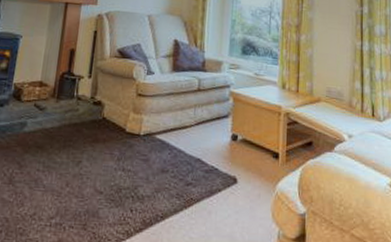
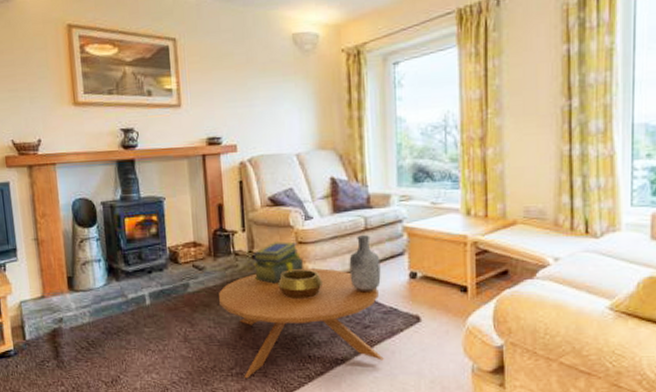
coffee table: none [53,119,203,230] -> present [219,268,385,379]
stack of books: none [91,91,140,132] -> present [252,241,304,284]
decorative bowl: none [113,120,155,150] -> present [278,269,324,299]
vase: none [179,95,208,149] -> present [349,235,381,291]

